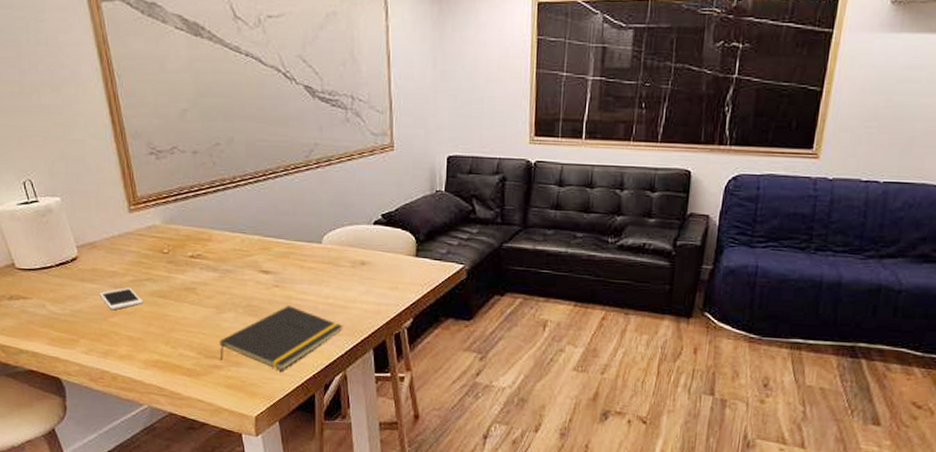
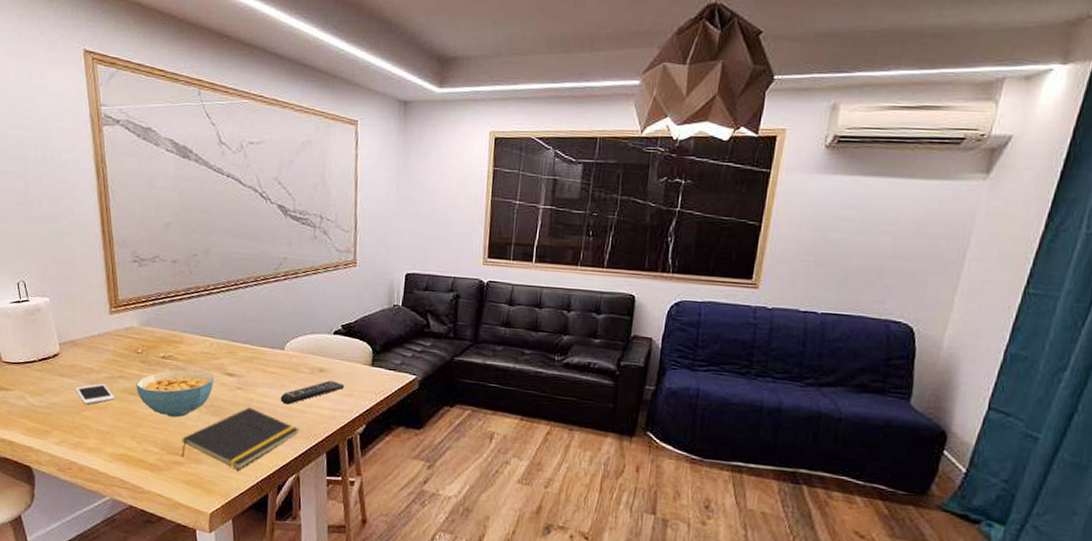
cereal bowl: none [165,269,248,320] -> present [136,369,214,418]
remote control: none [320,273,389,301] -> present [280,380,345,405]

